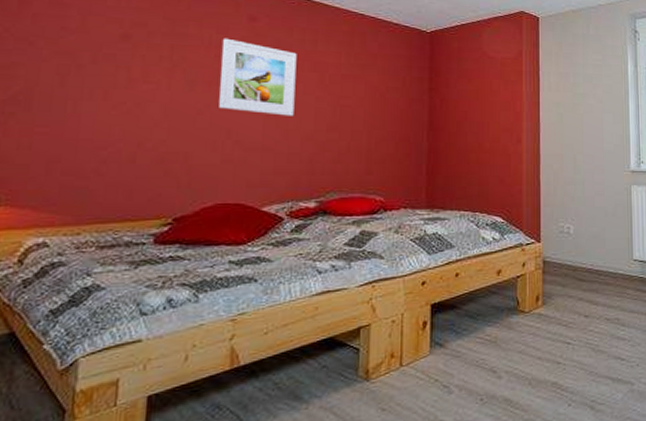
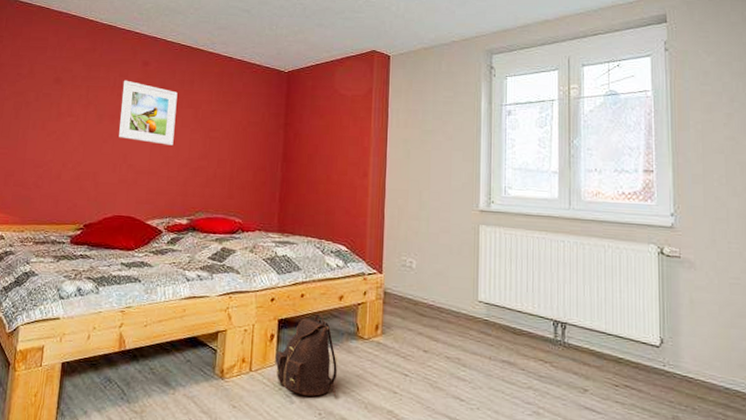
backpack: none [429,292,498,383] -> present [275,313,337,397]

